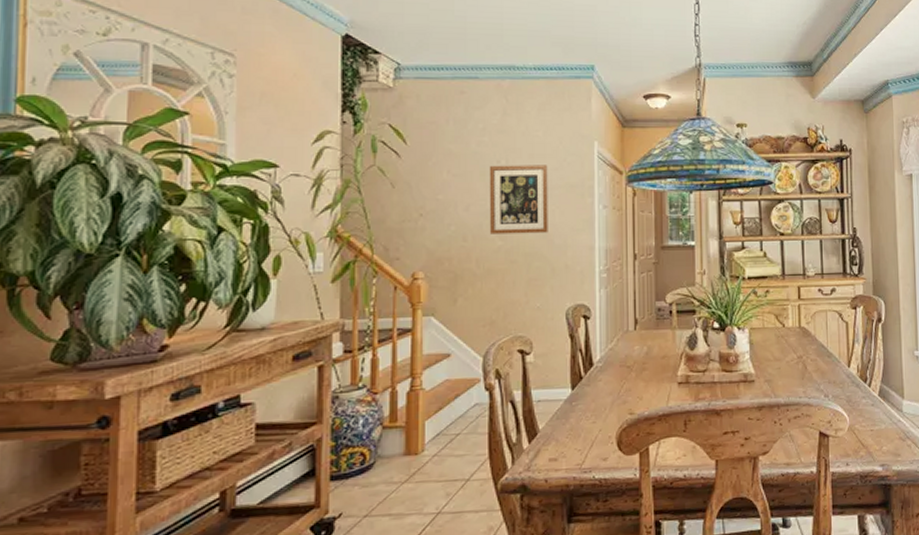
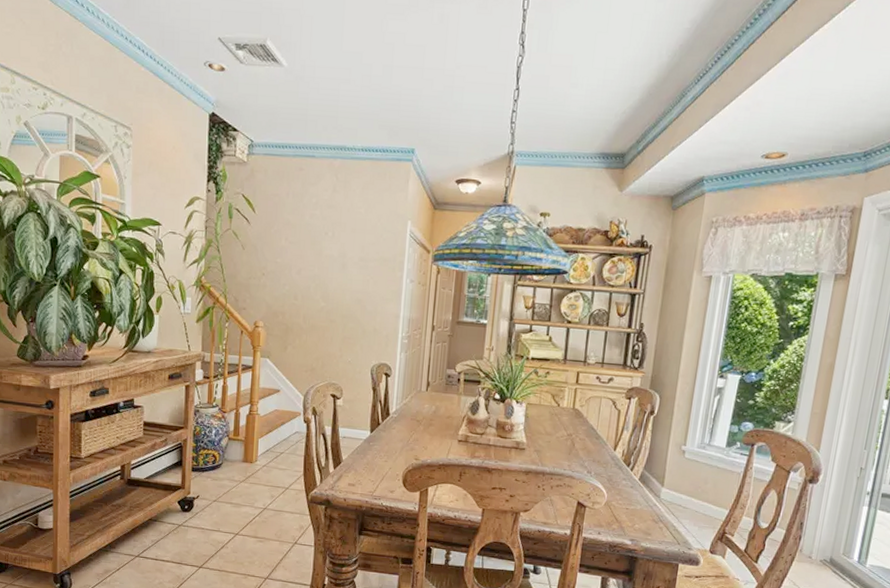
wall art: present [489,165,548,234] -> none [316,236,367,300]

